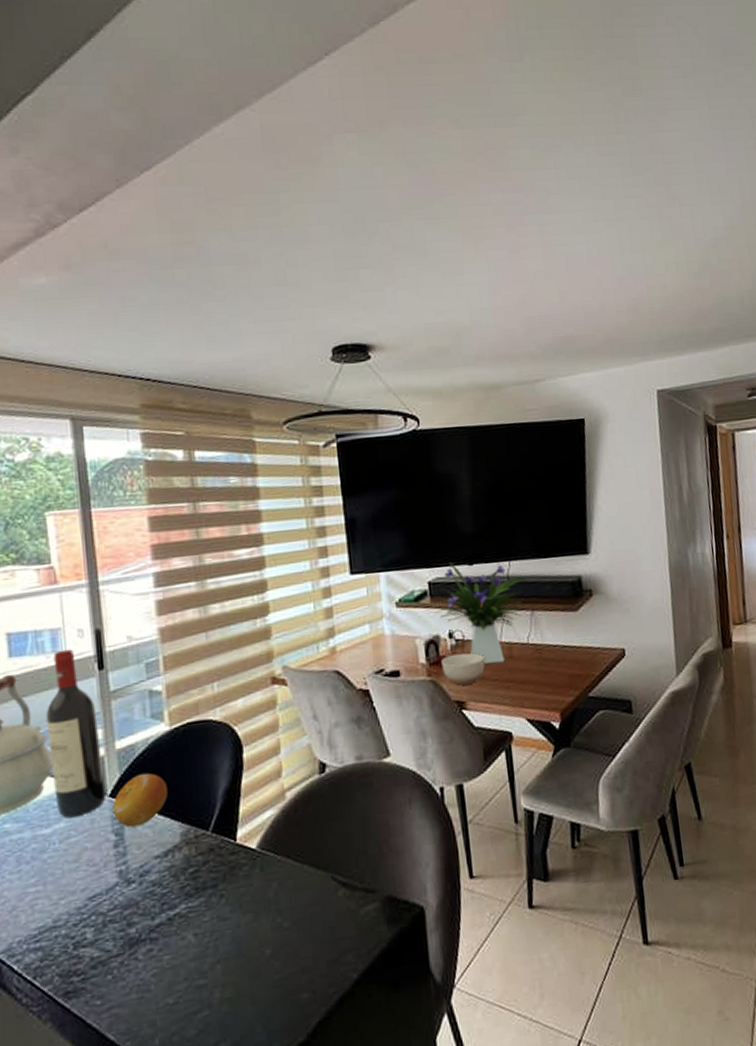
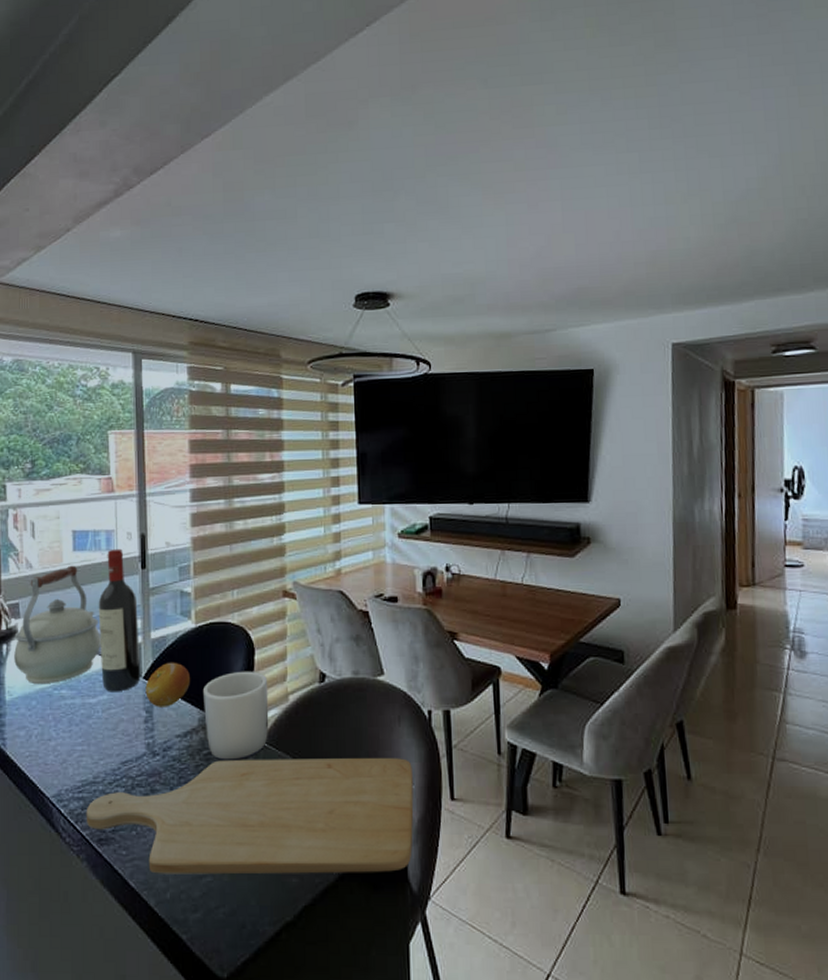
chopping board: none [46,842,433,1020] -> present [86,758,414,875]
mug: none [183,771,266,877] -> present [202,671,269,762]
flower arrangement: present [433,561,527,664] -> none [433,499,525,600]
bowl: present [441,652,486,686] -> none [437,586,479,617]

